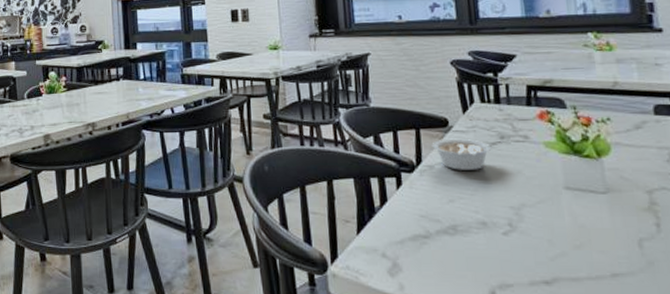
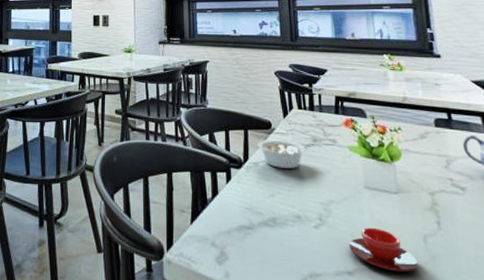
teacup: none [545,232,631,280] -> present [349,227,418,272]

